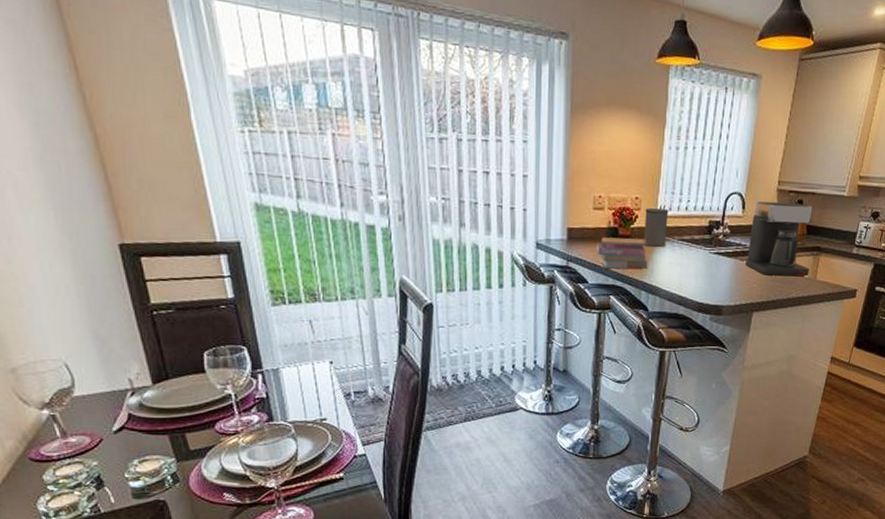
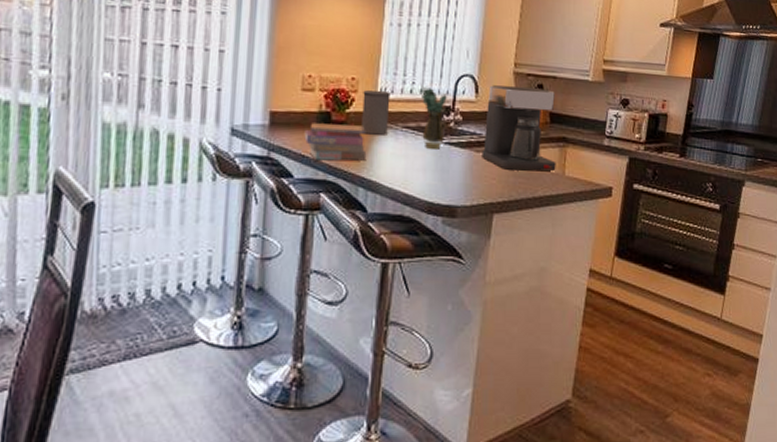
vase: none [694,203,717,258] -> present [420,86,447,149]

